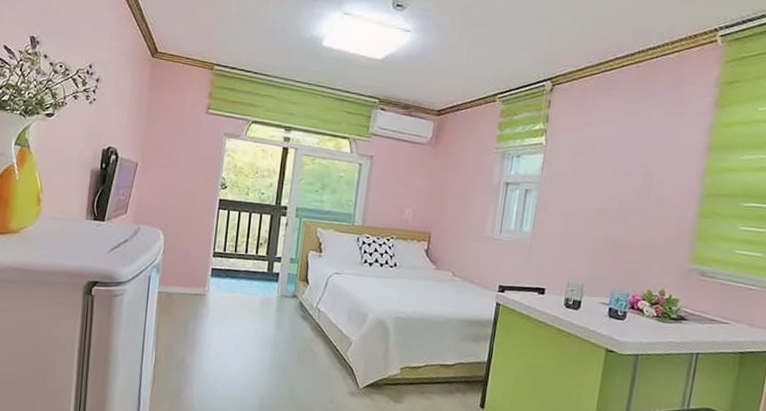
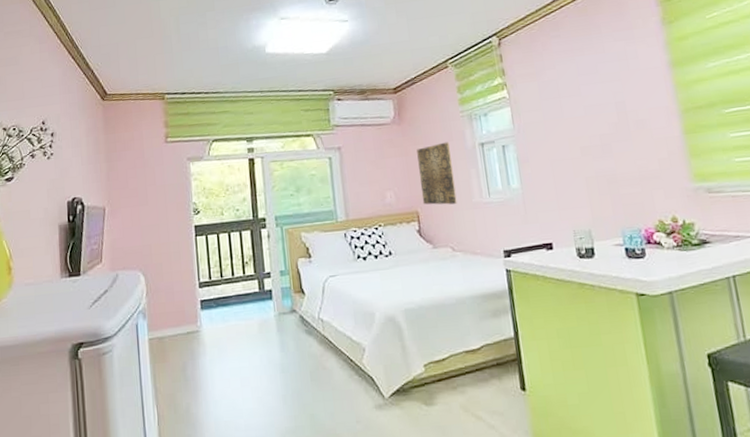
wall art: none [437,173,476,234] -> present [417,142,457,205]

